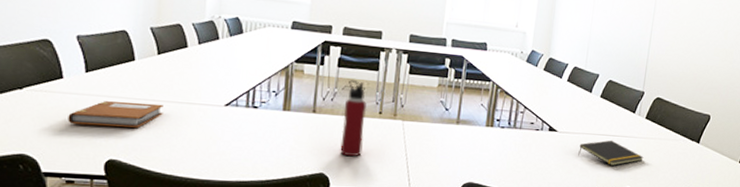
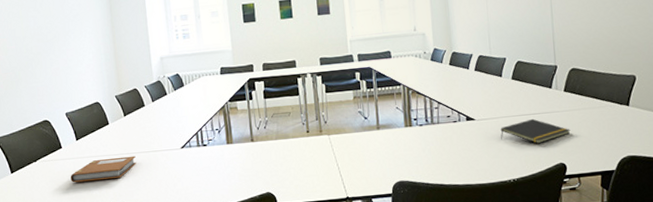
water bottle: present [340,80,367,157] -> none [276,107,299,175]

